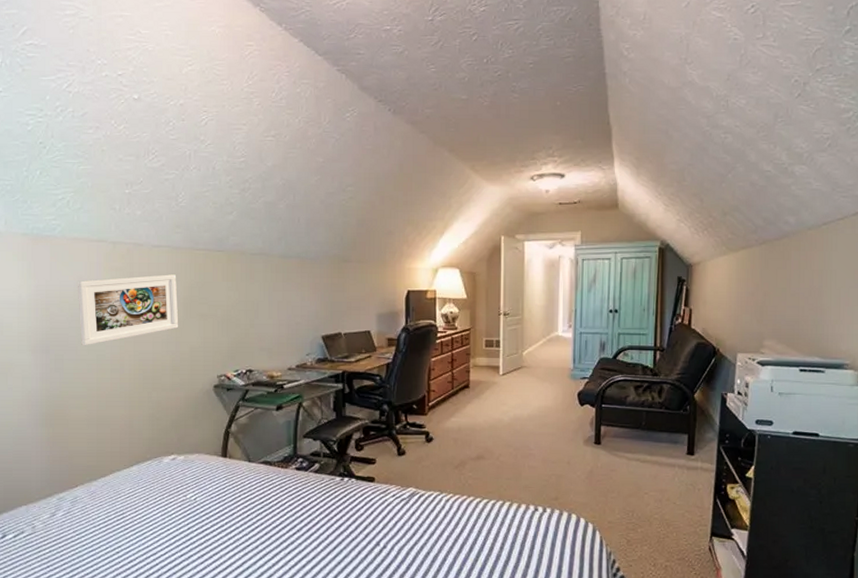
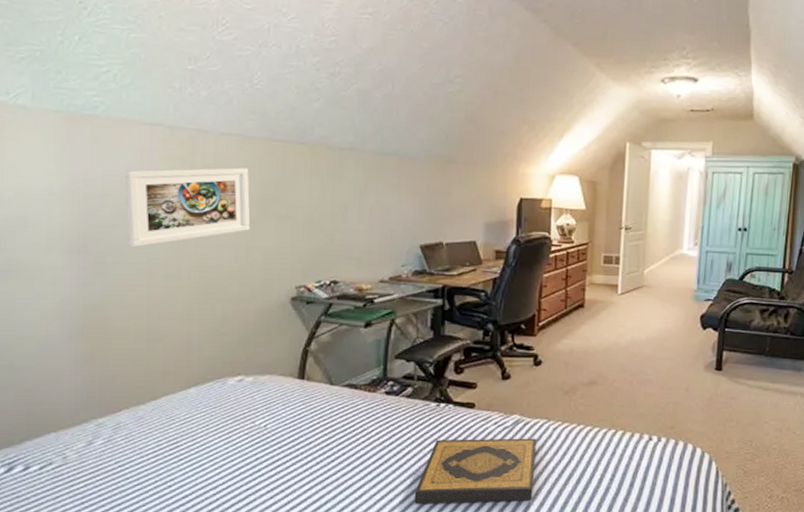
hardback book: none [324,509,431,570] -> present [414,438,537,504]

